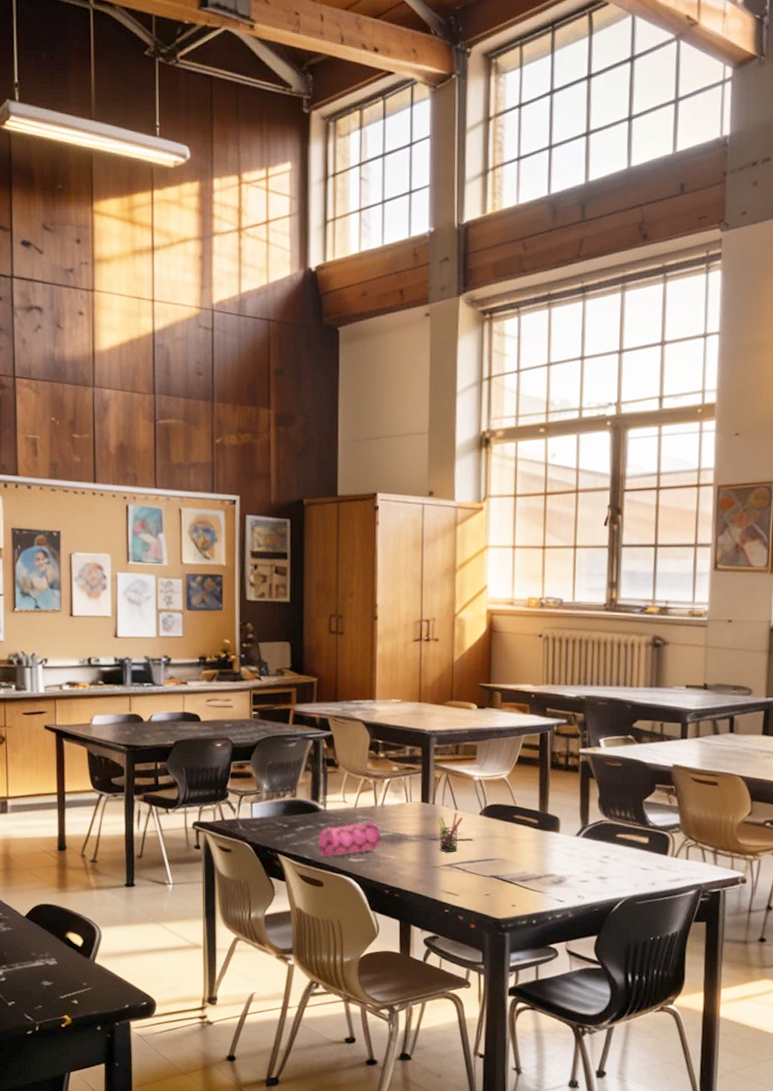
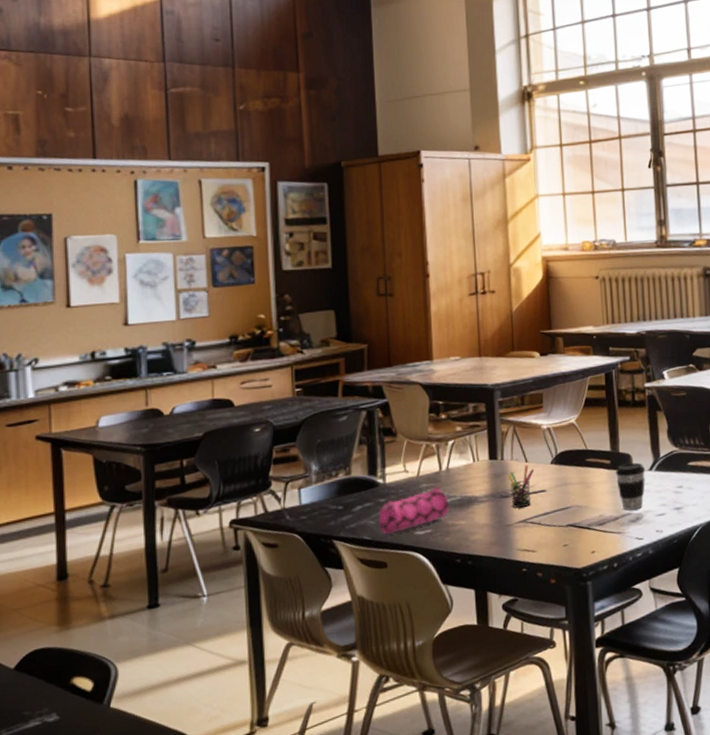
coffee cup: none [542,825,573,873] -> present [616,462,646,511]

